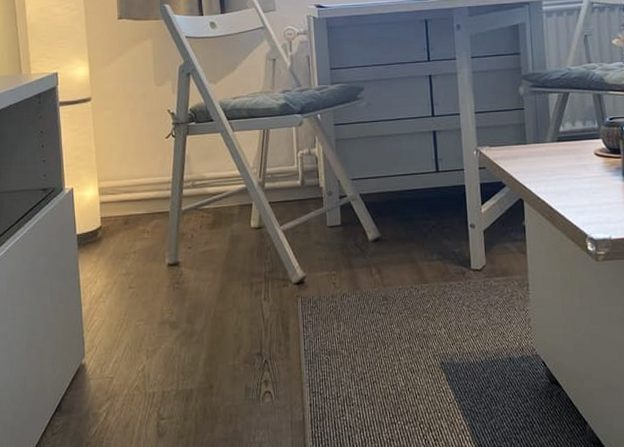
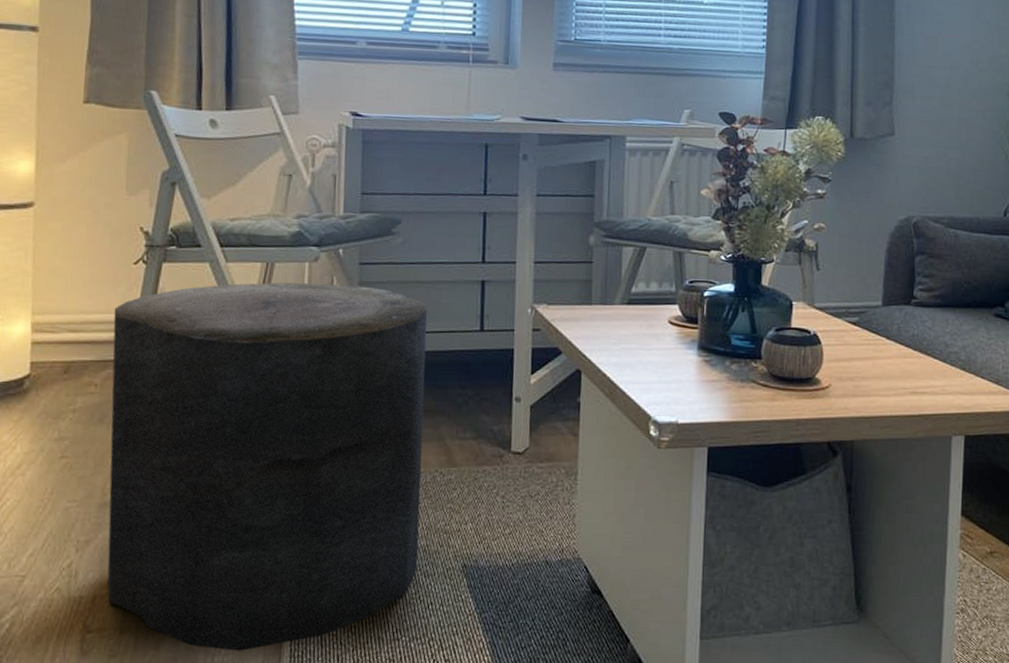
stool: none [155,142,405,433] -> present [107,282,428,651]

